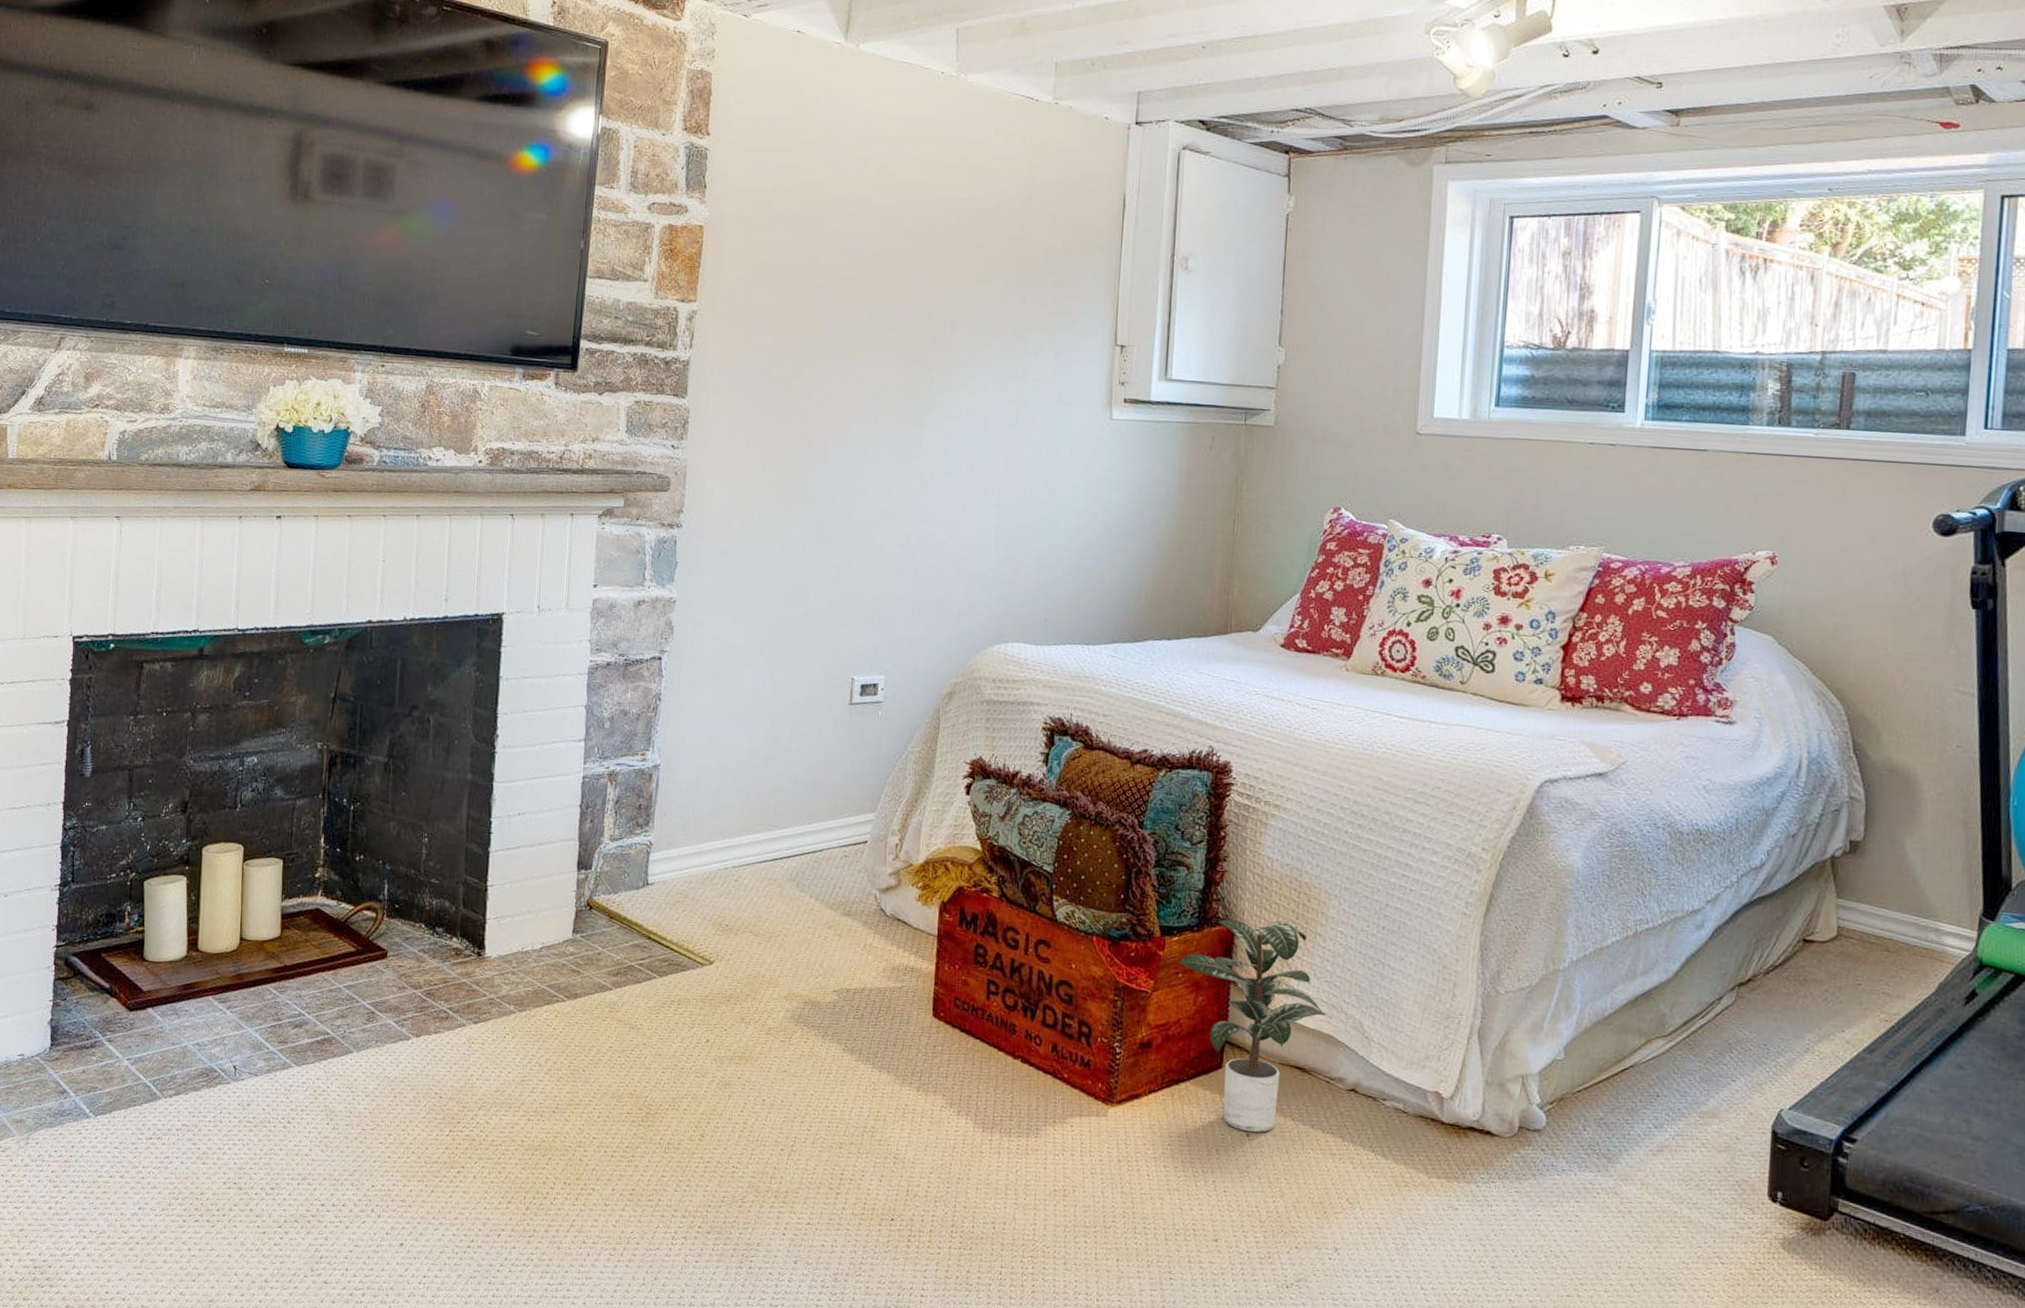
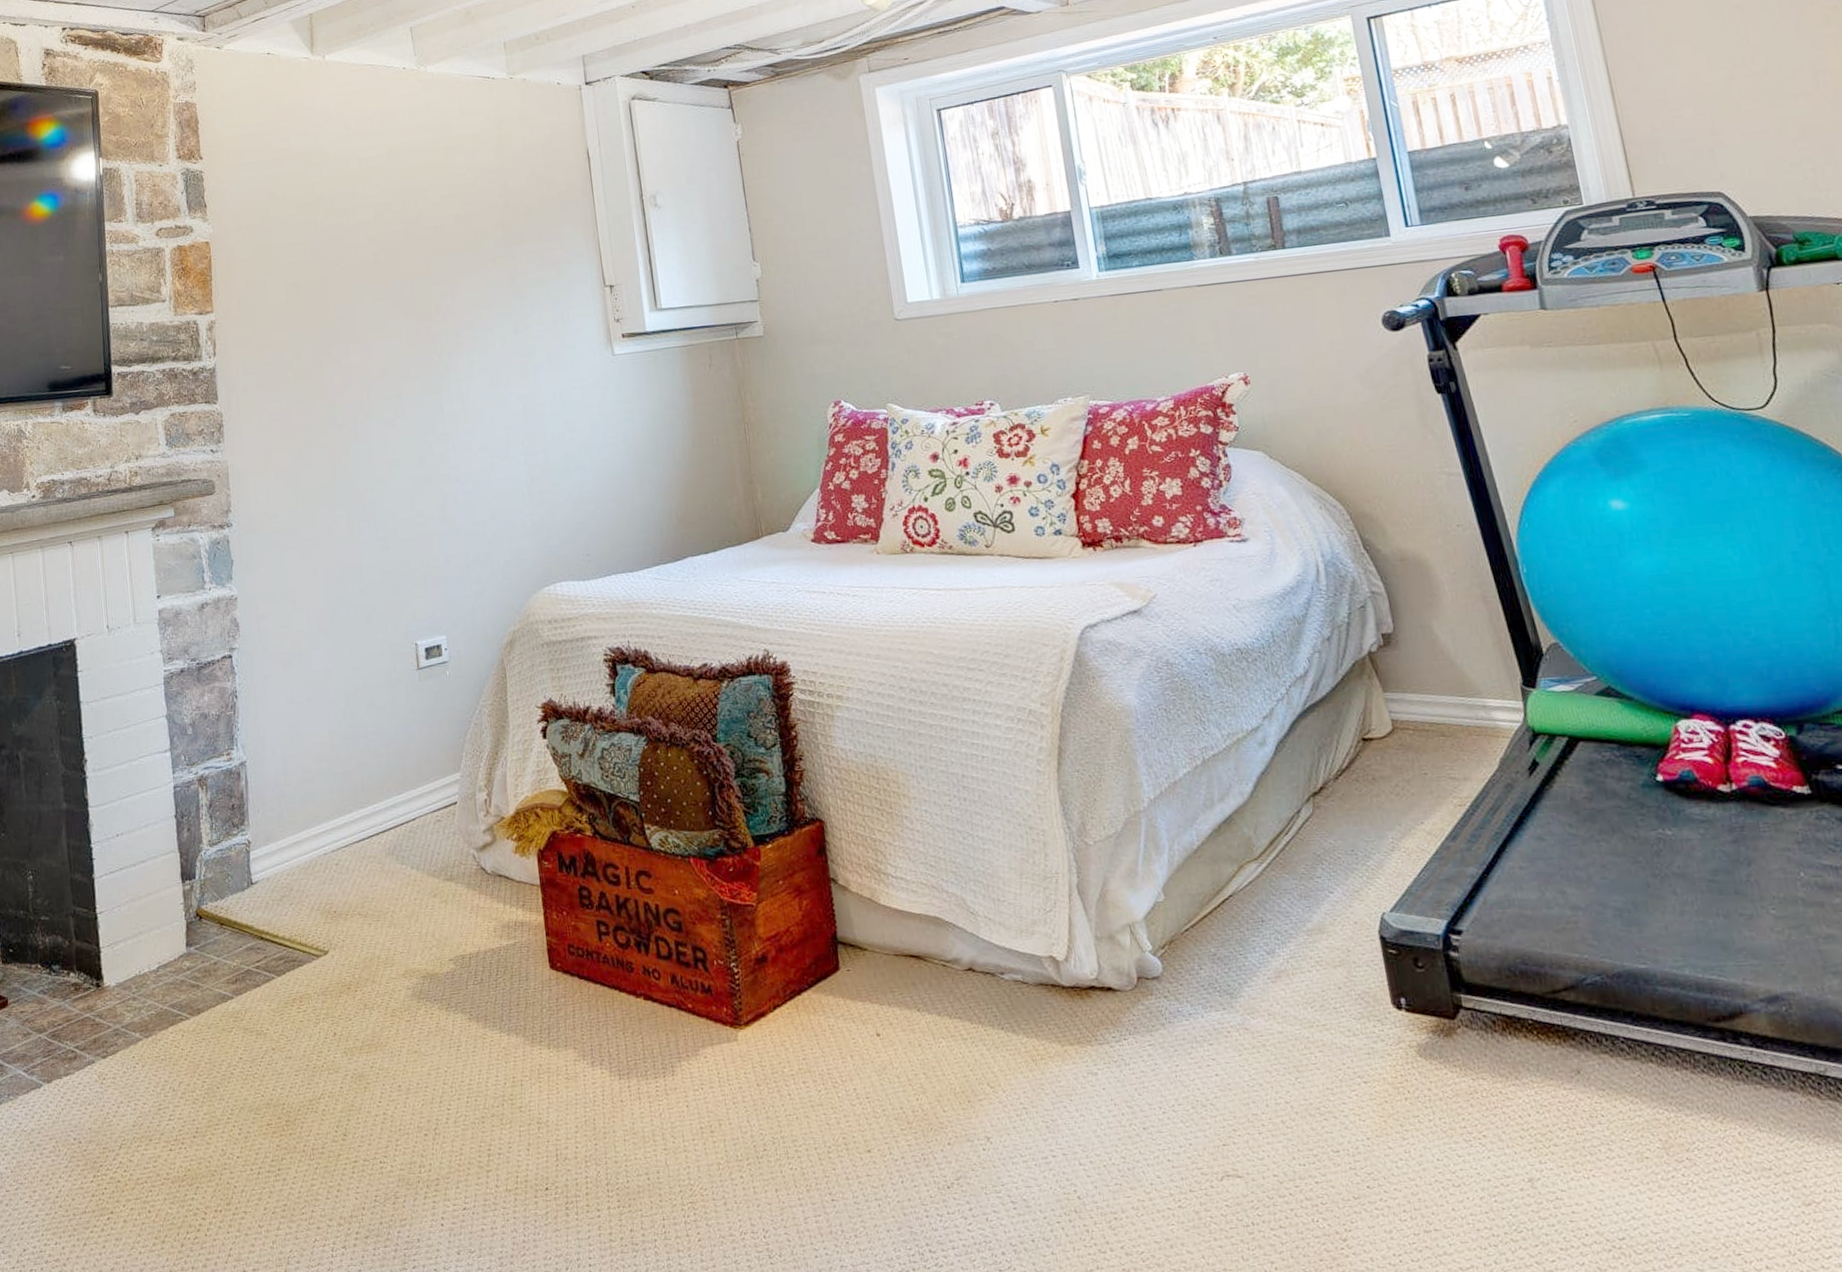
potted plant: present [1178,919,1333,1133] -> none [776,810,936,1032]

